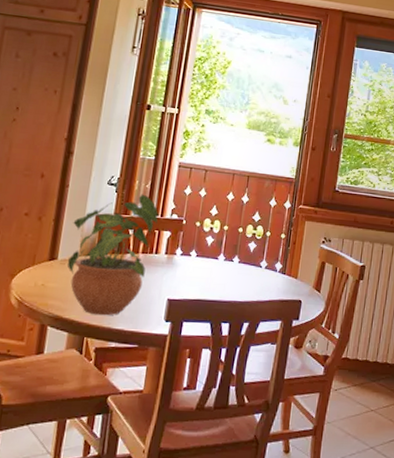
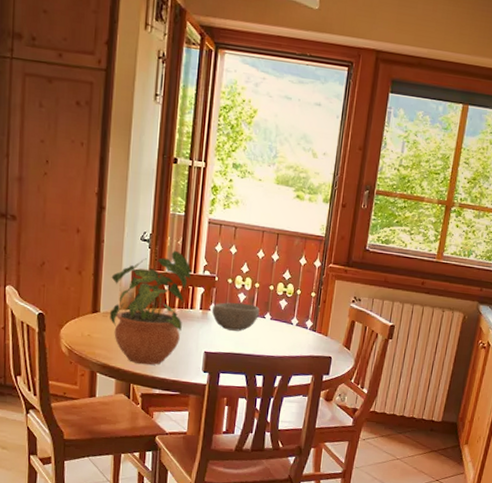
bowl: none [177,245,227,276] -> present [211,302,259,331]

